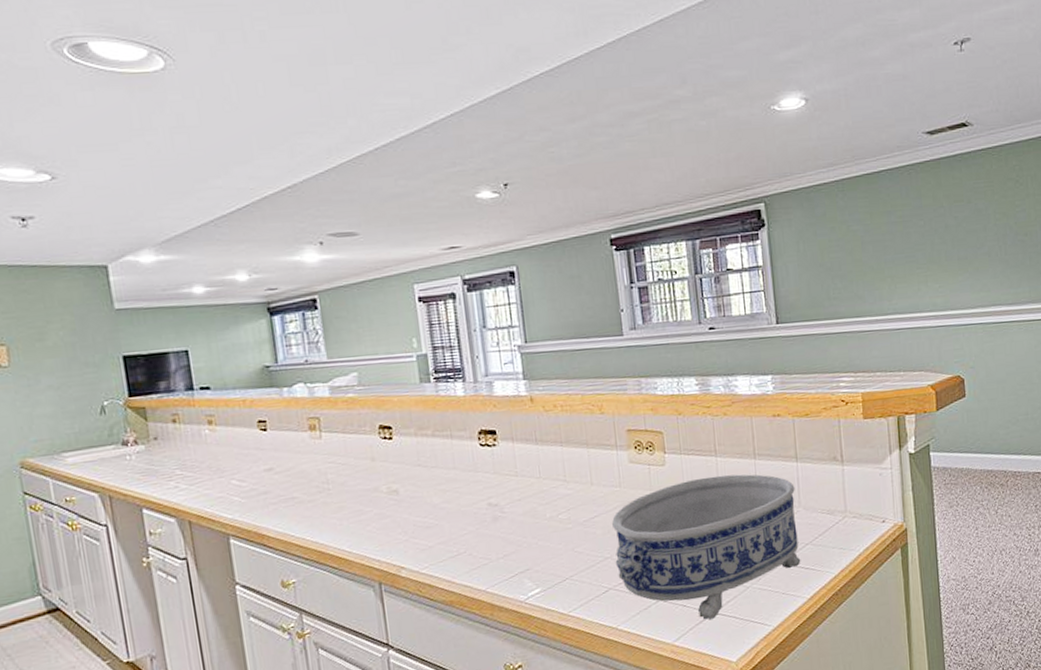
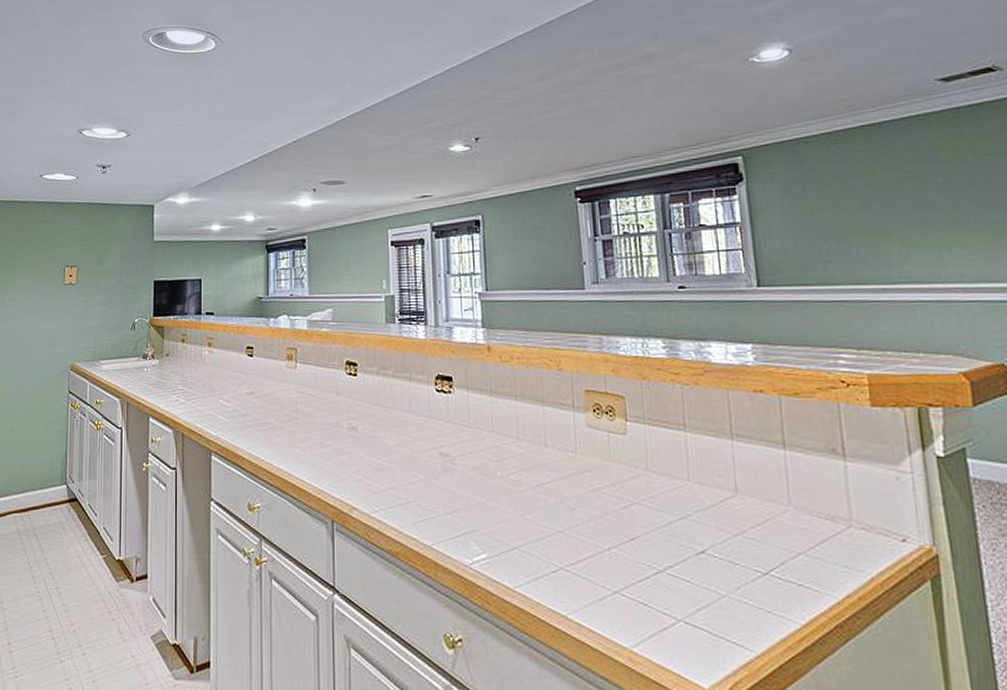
decorative bowl: present [612,474,801,620] -> none [566,454,792,628]

